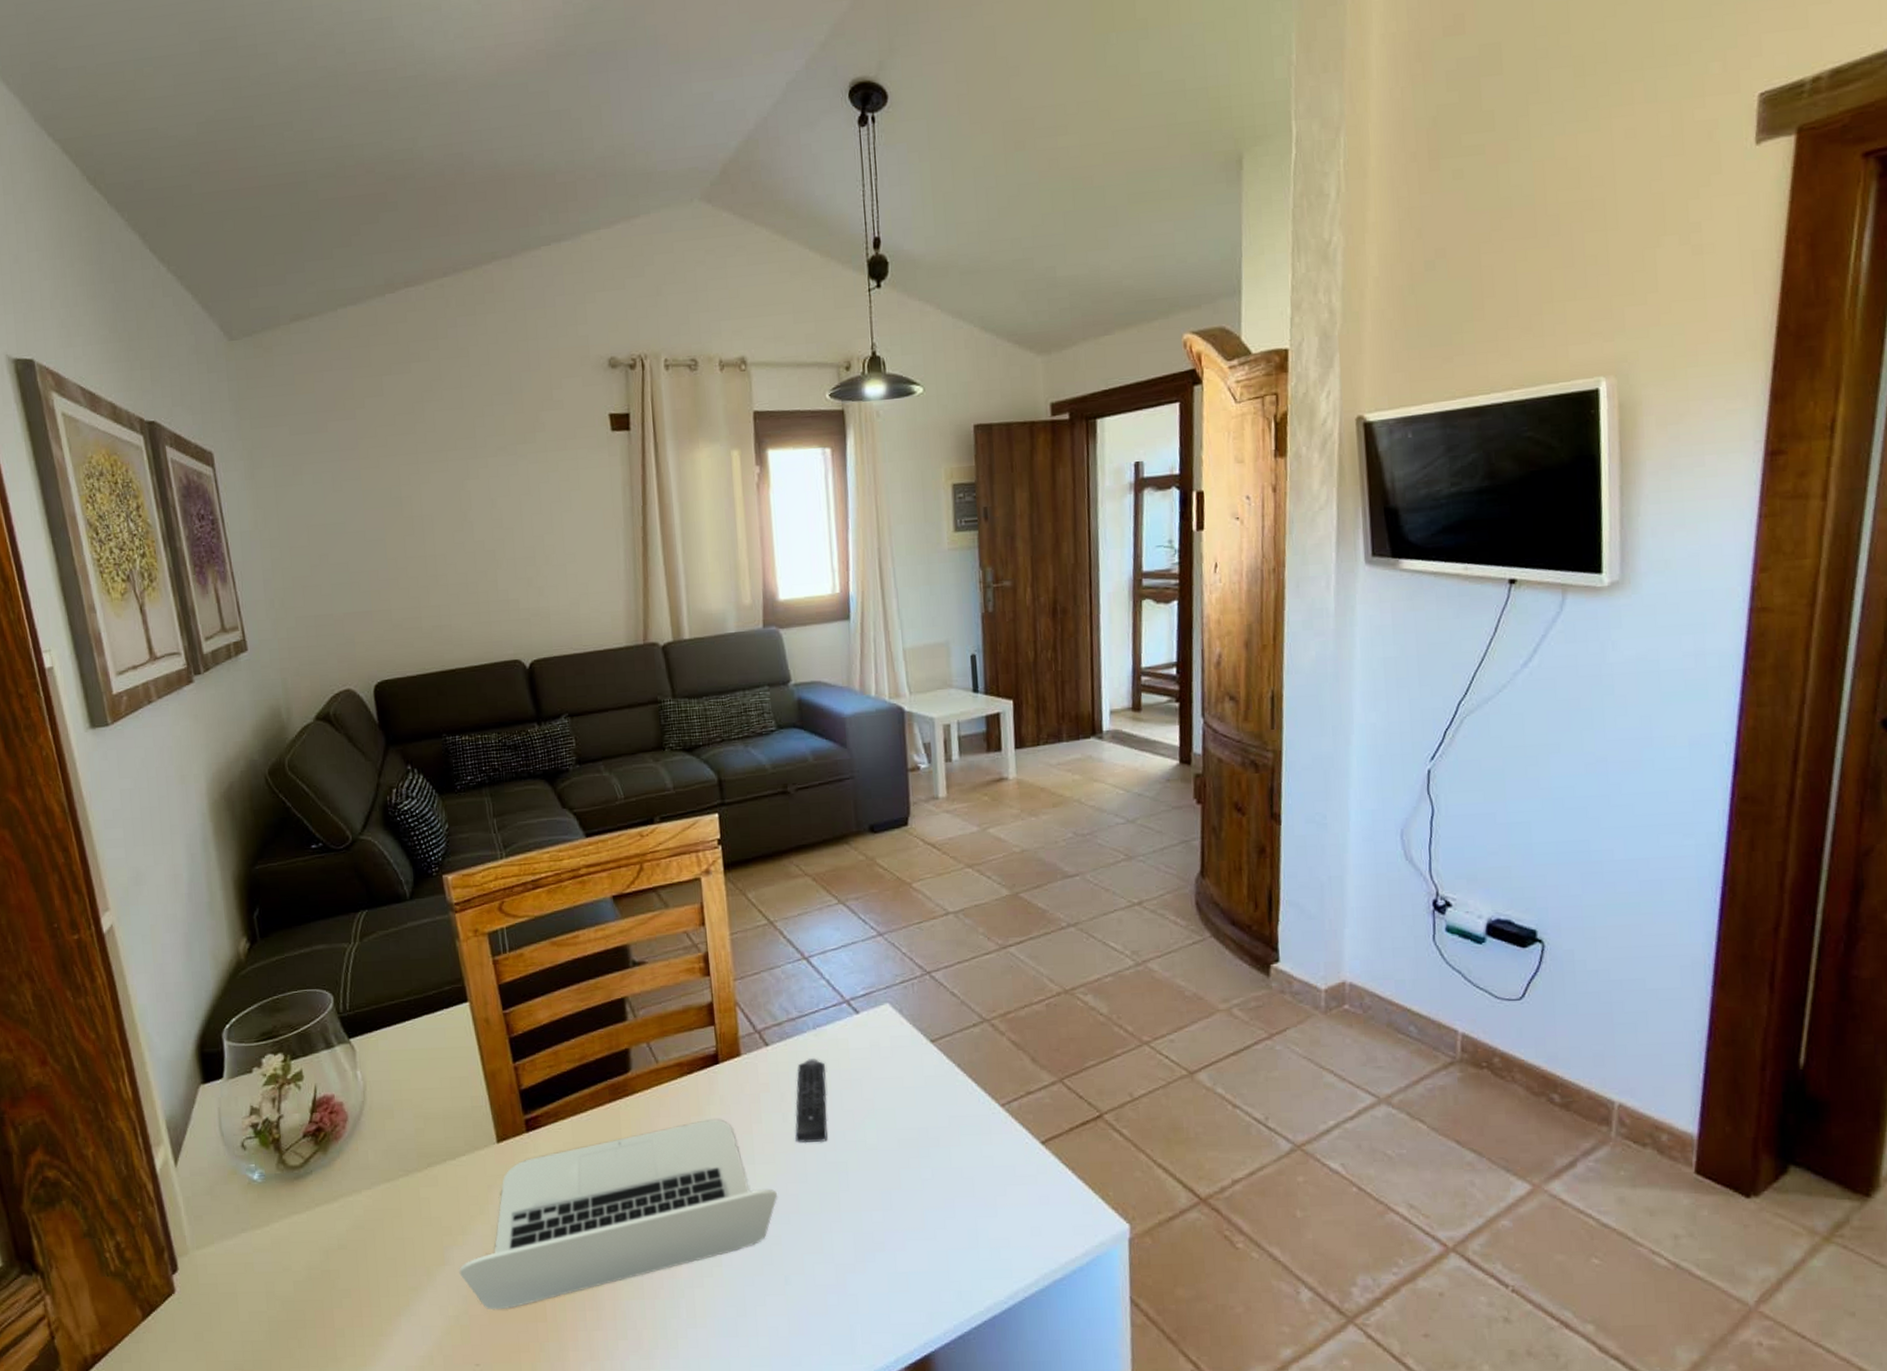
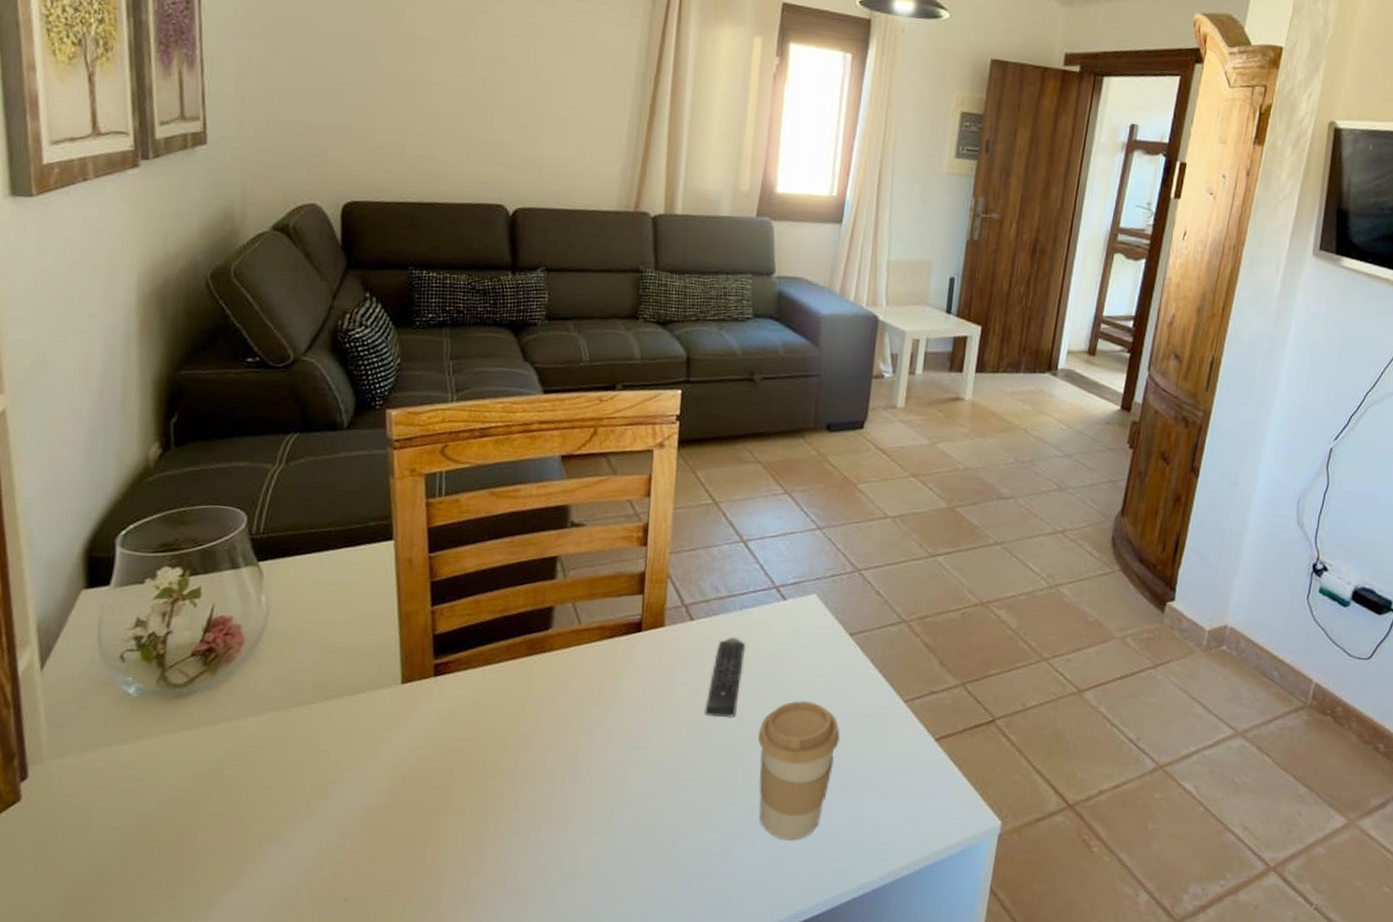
laptop: present [459,1118,777,1310] -> none [340,683,678,848]
coffee cup: none [853,1115,940,1266] -> present [757,700,841,841]

